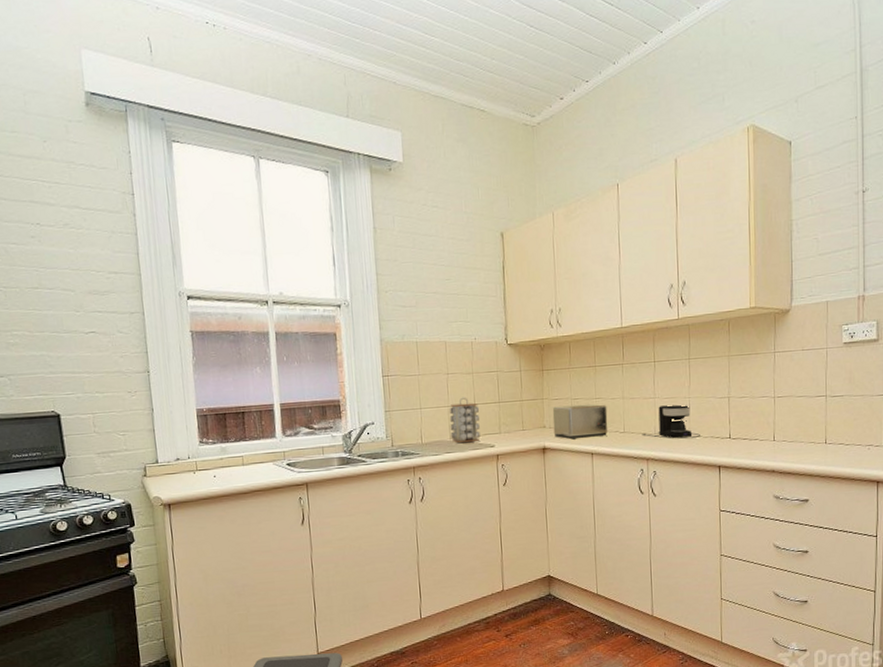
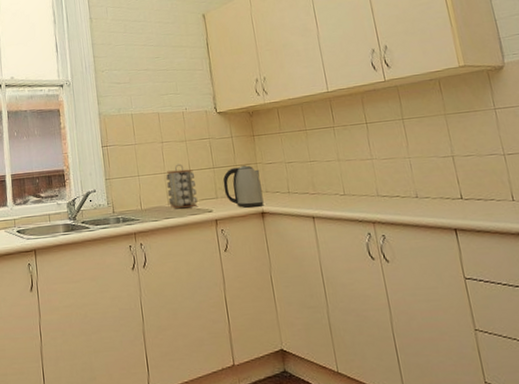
kettle: none [507,400,546,444] -> present [222,165,264,208]
toaster: present [552,404,608,440] -> none [267,167,328,204]
coffee maker: present [642,404,700,439] -> none [363,165,428,201]

